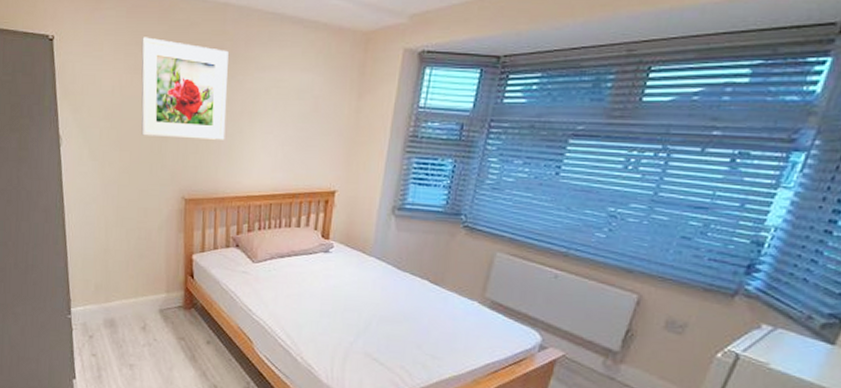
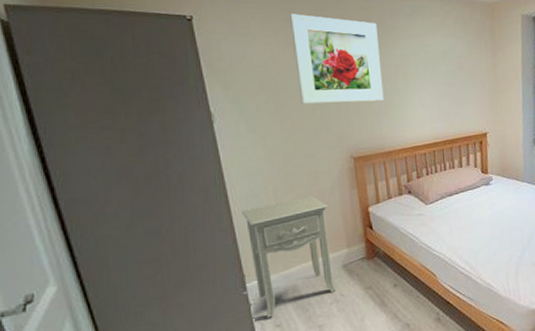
nightstand: none [74,233,154,346] -> present [241,196,337,318]

